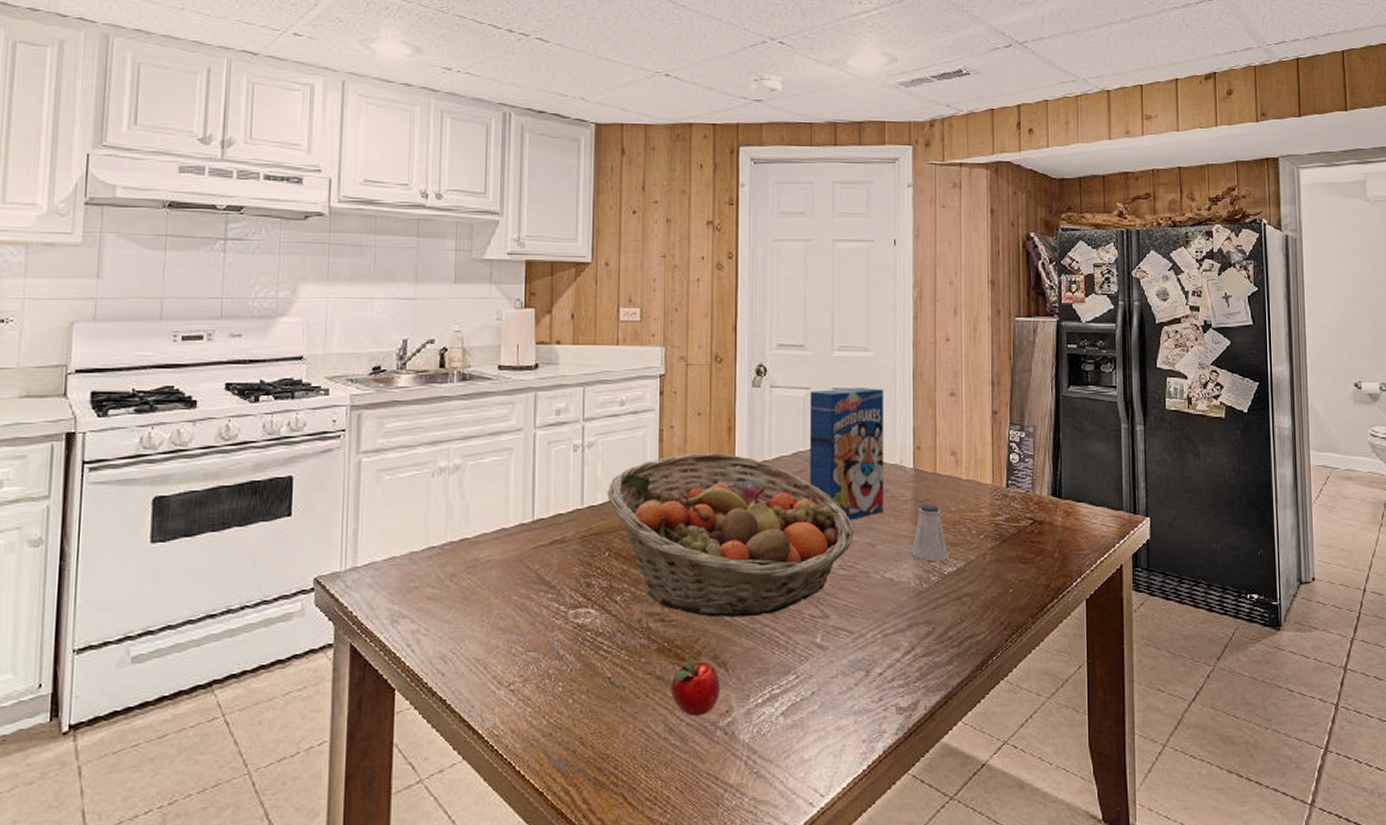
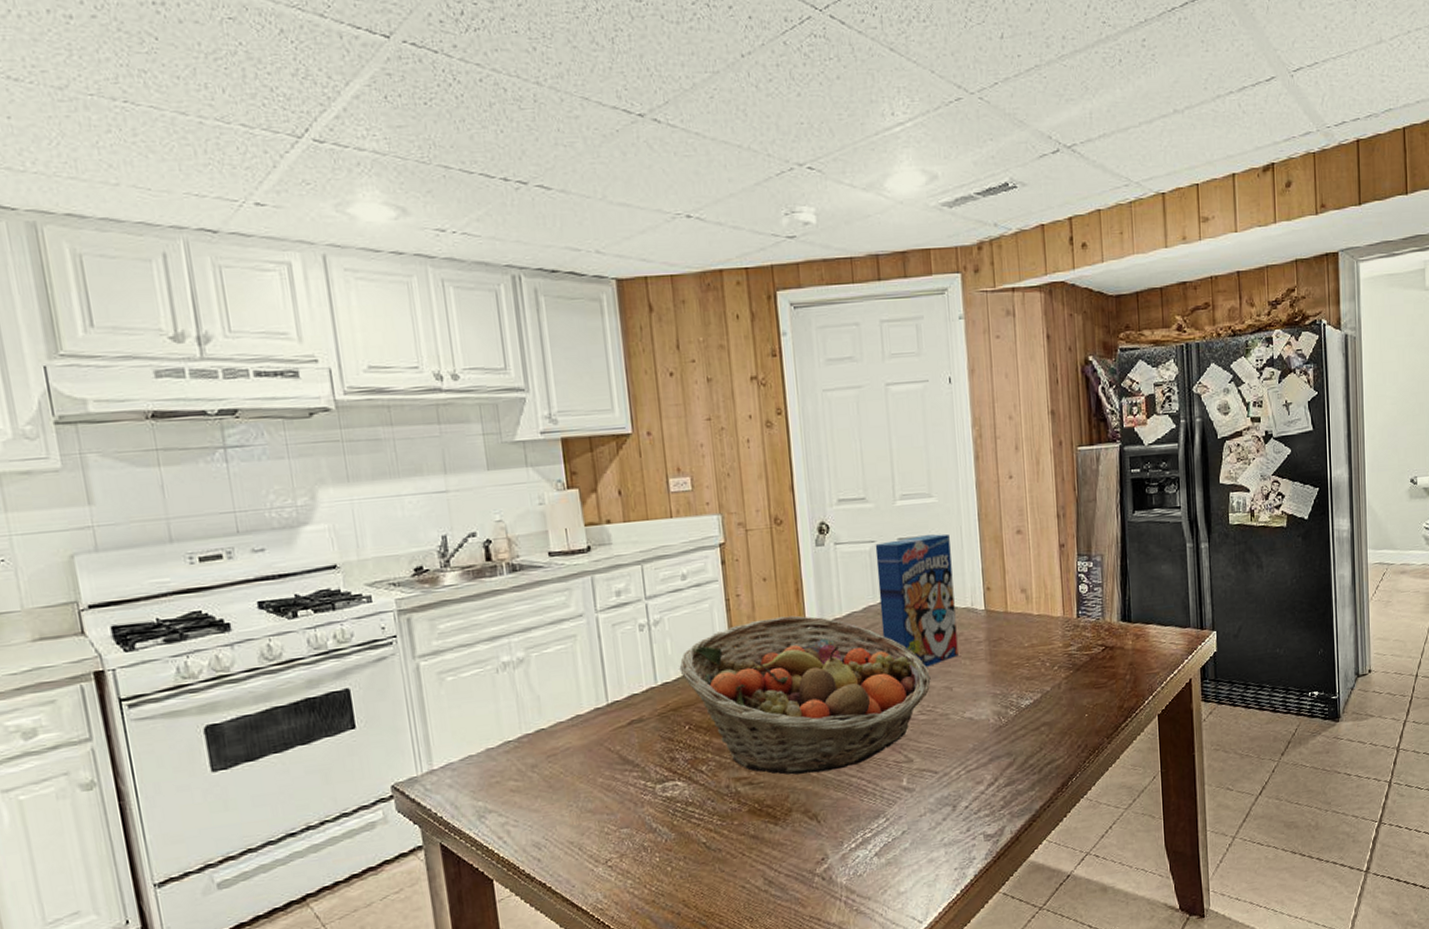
apple: present [670,660,720,716] -> none [765,816,814,868]
saltshaker: present [911,504,949,561] -> none [988,642,1025,697]

